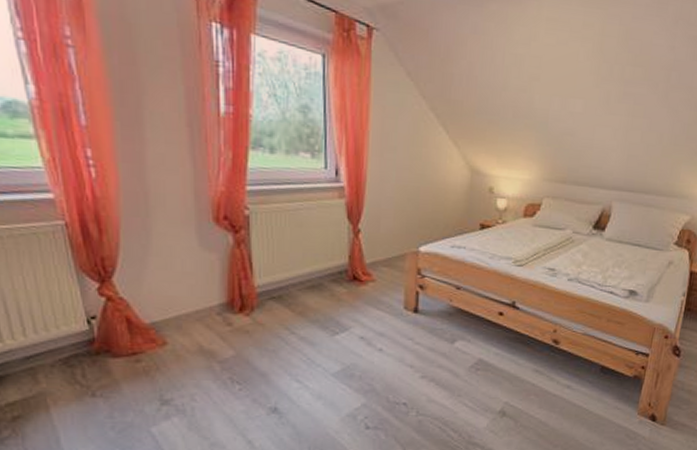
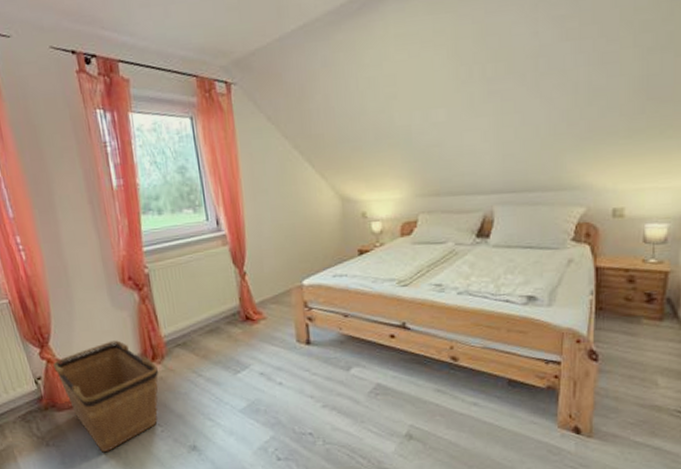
bicycle basket: none [114,284,246,407] -> present [53,340,159,452]

